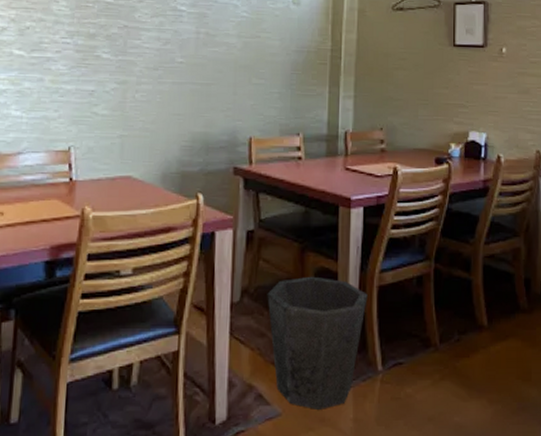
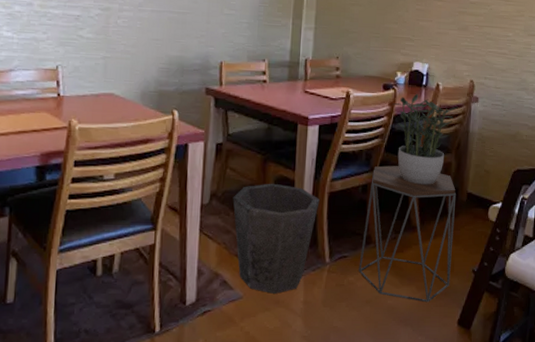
side table: none [417,253,529,420] -> present [358,165,456,303]
potted plant: none [446,167,525,275] -> present [391,93,459,185]

